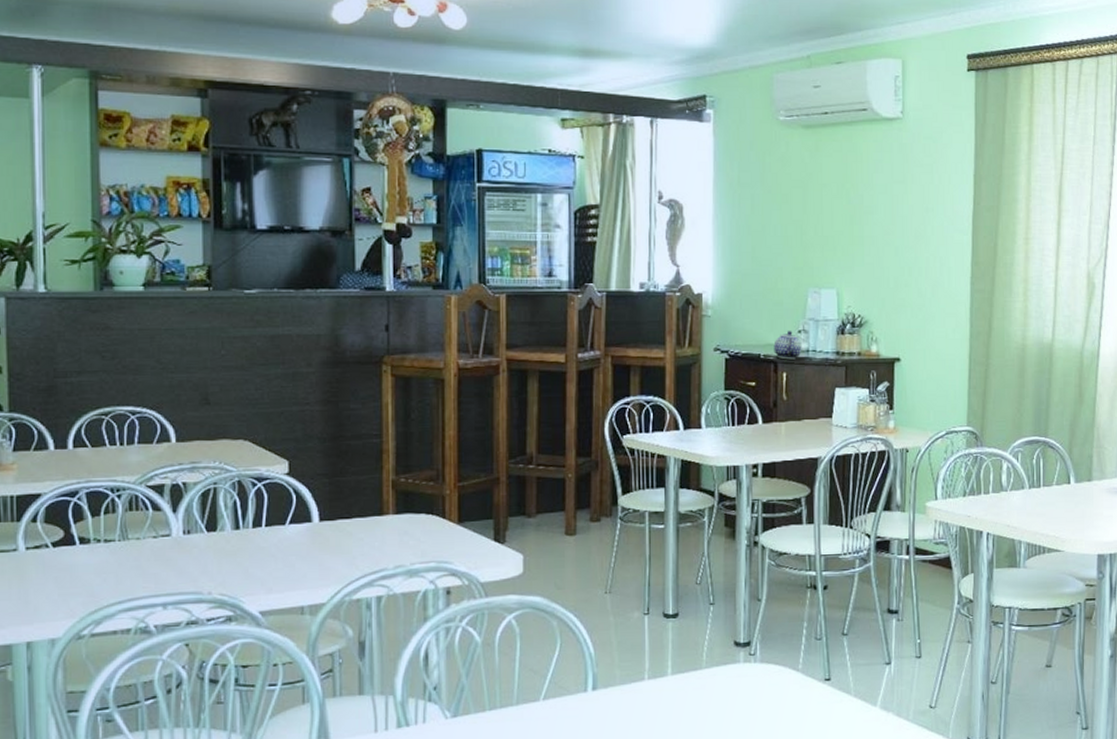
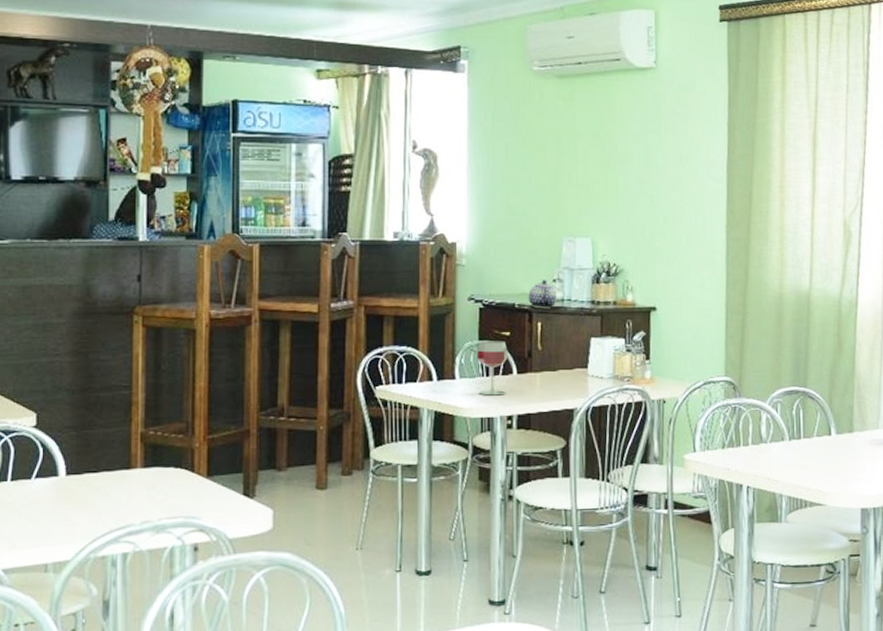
wineglass: none [722,391,754,445] -> present [476,340,508,396]

